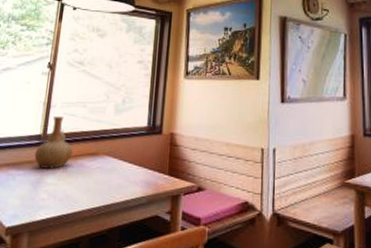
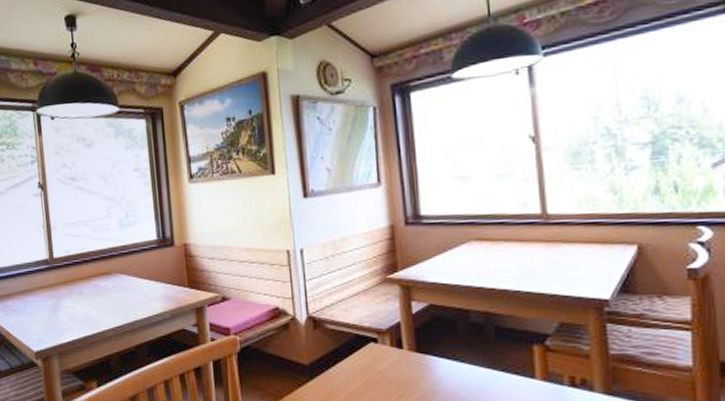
vase: present [34,116,73,169] -> none [45,239,84,293]

